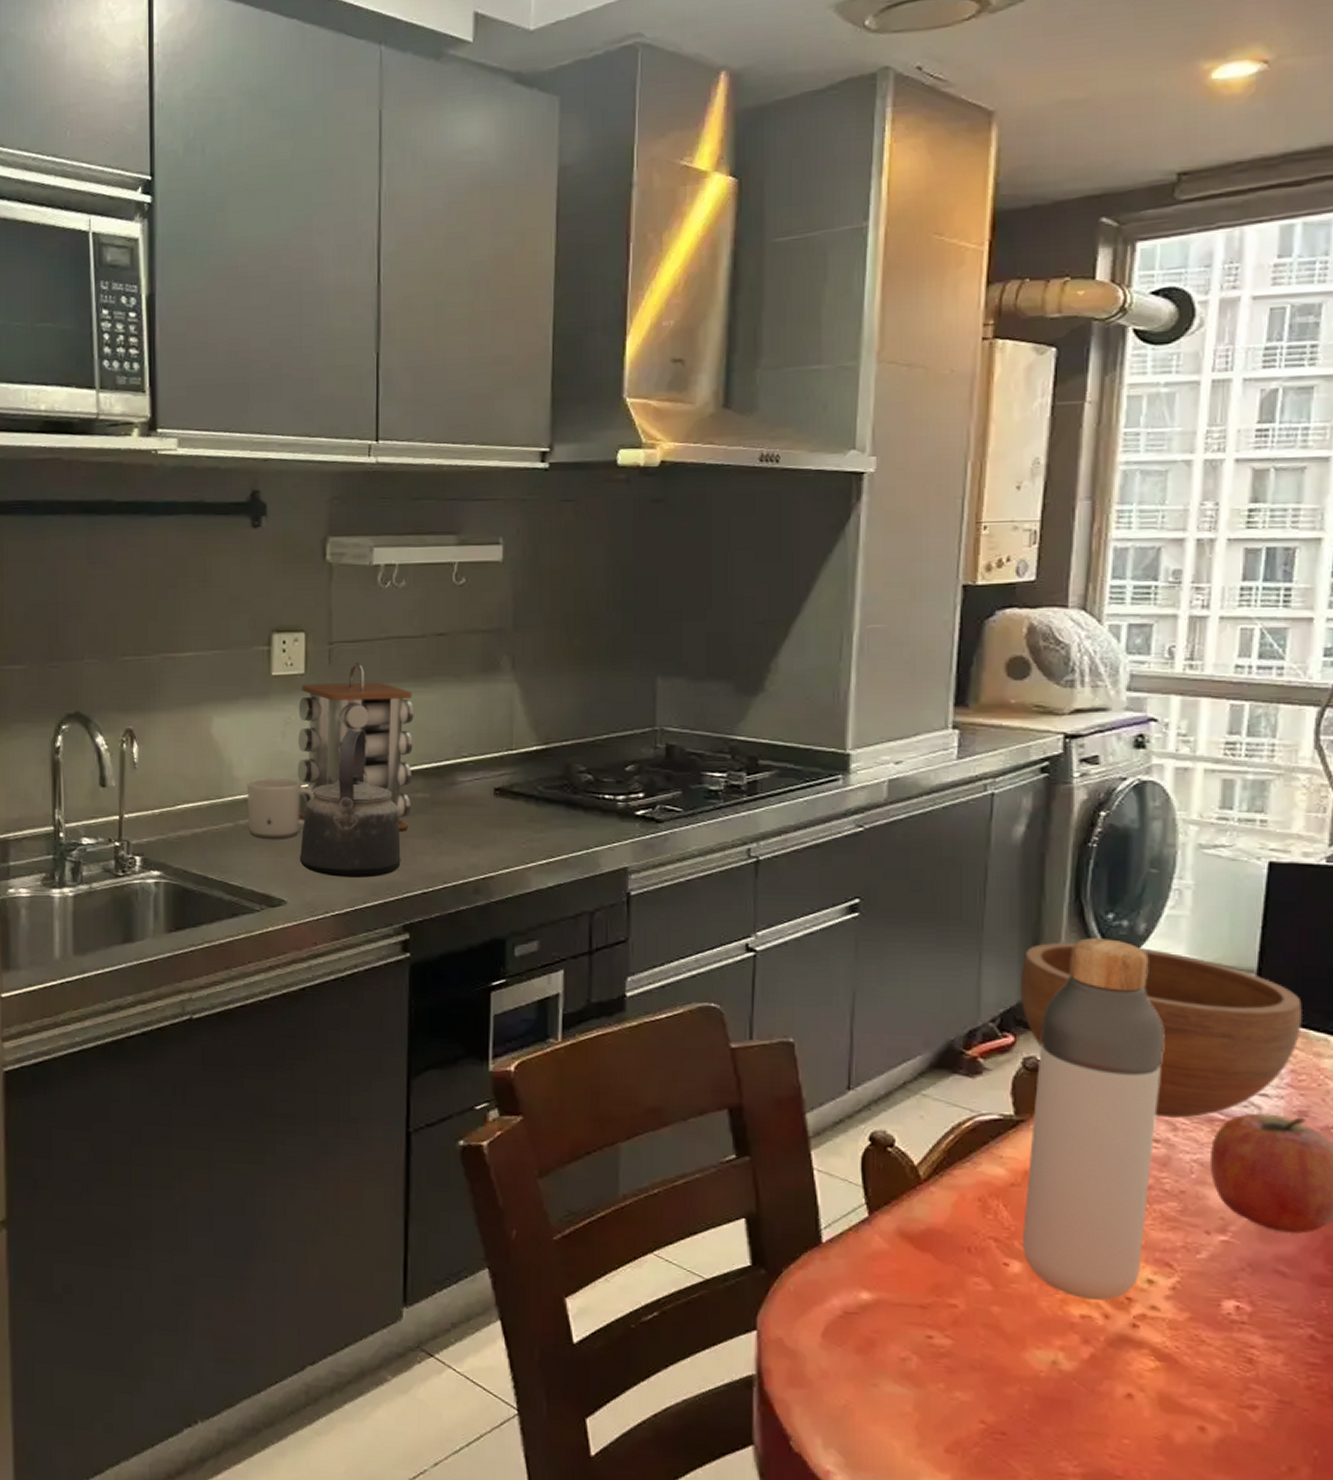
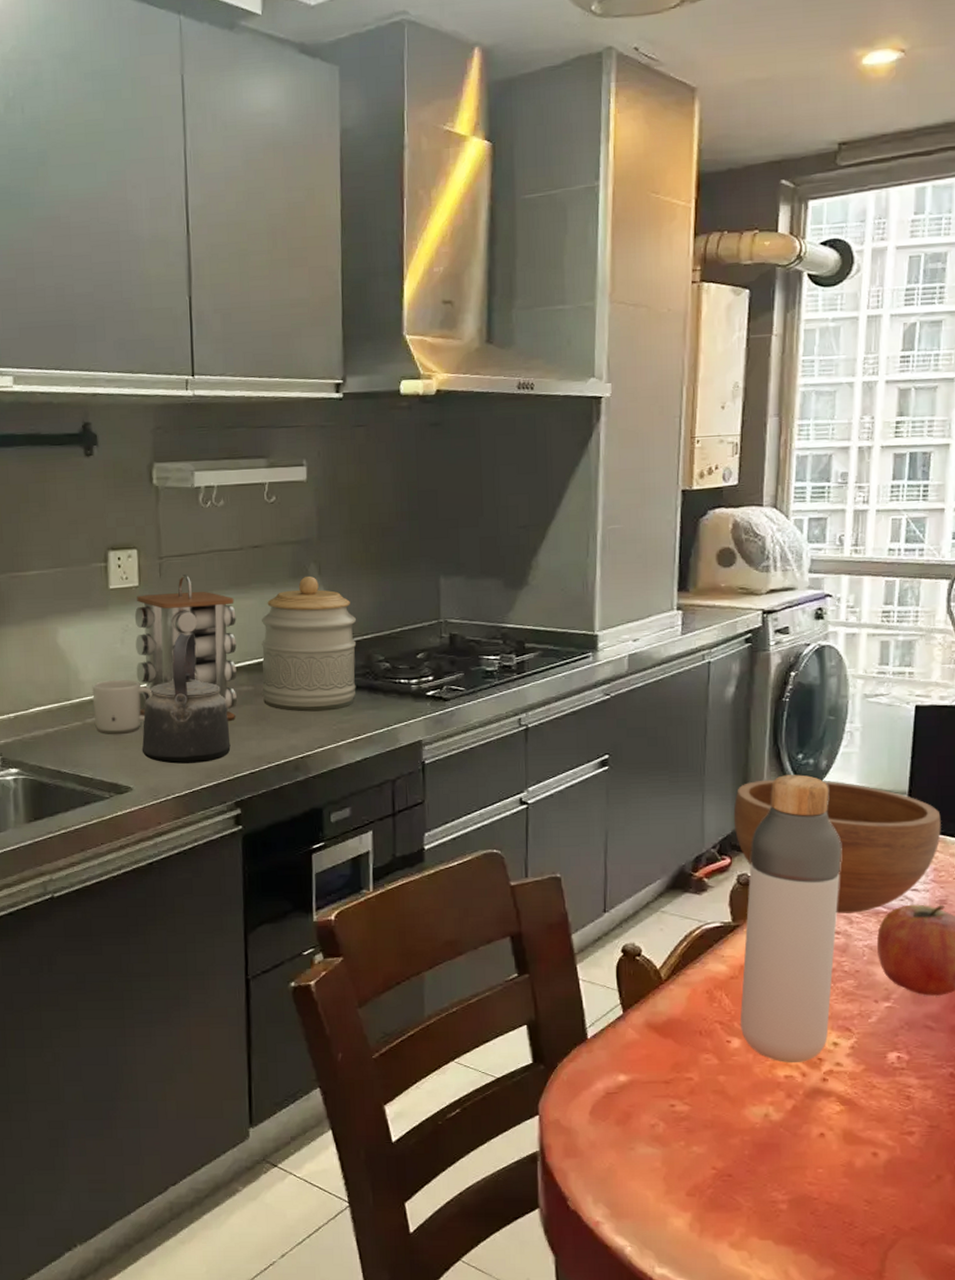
jar: none [440,670,555,827] -> present [261,575,357,712]

